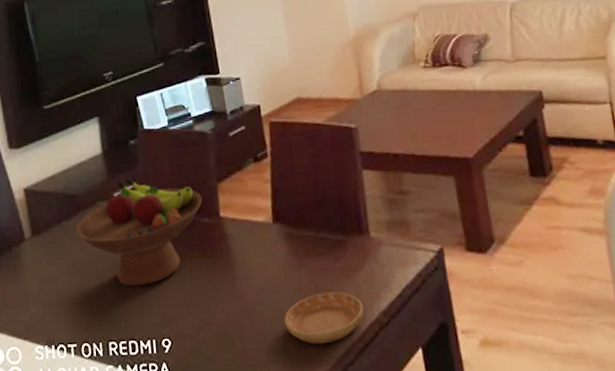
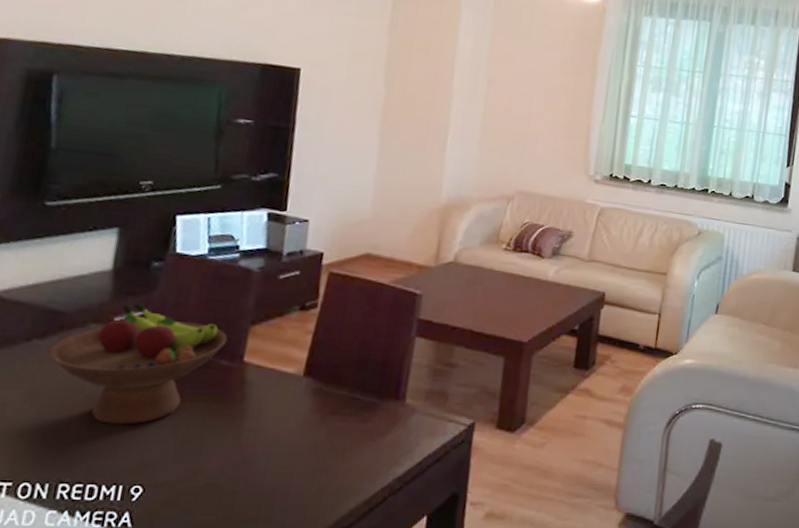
saucer: present [284,291,364,345] -> none [287,453,379,505]

